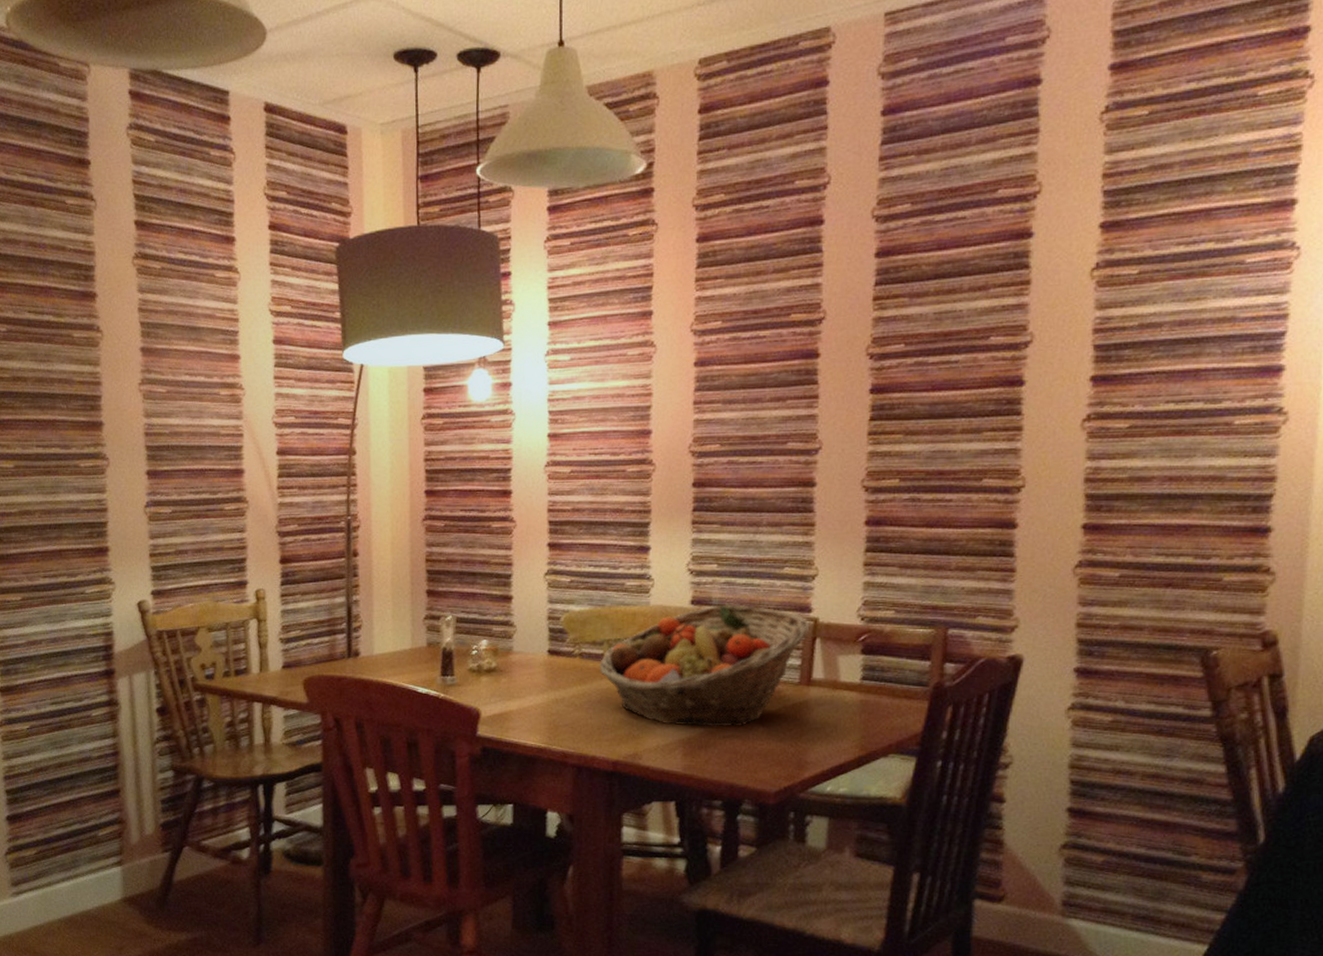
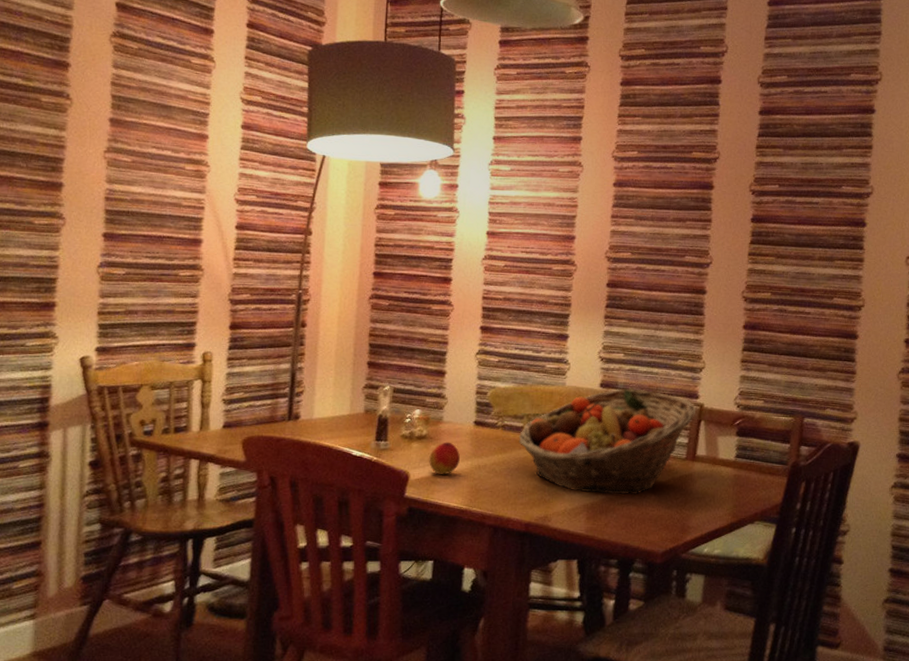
peach: none [501,674,534,711] -> present [429,442,460,475]

